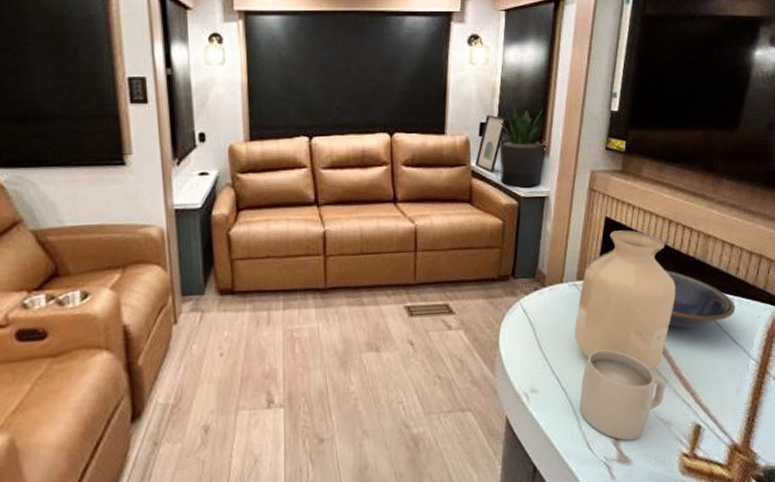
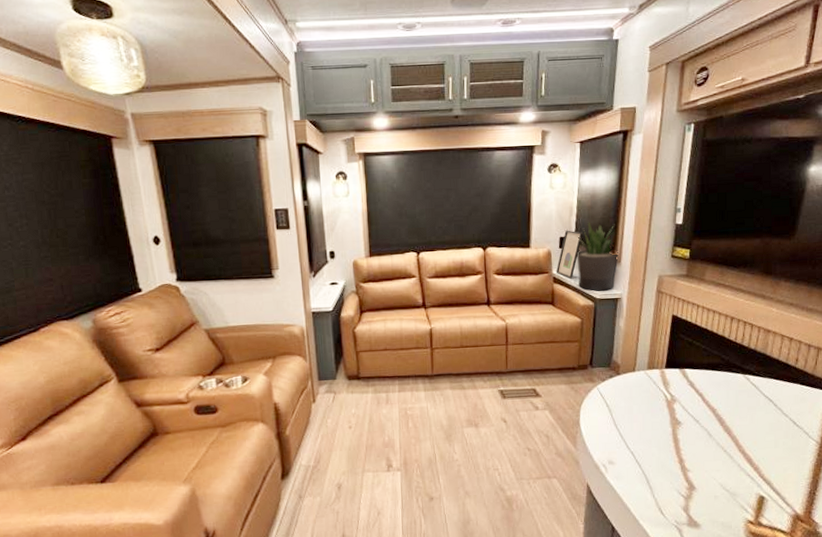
vase: present [573,230,677,371] -> none [645,326,739,448]
mug: present [580,349,666,441] -> none [652,428,731,508]
bowl: present [665,270,736,328] -> none [728,360,795,411]

